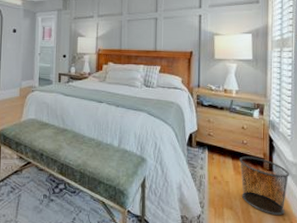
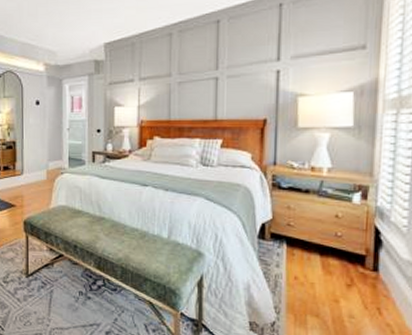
waste bin: present [240,156,290,216] -> none [331,252,404,328]

